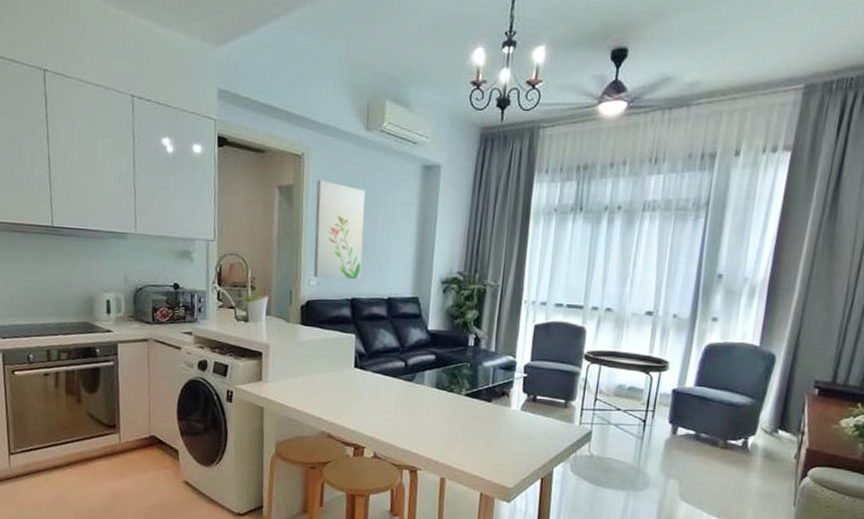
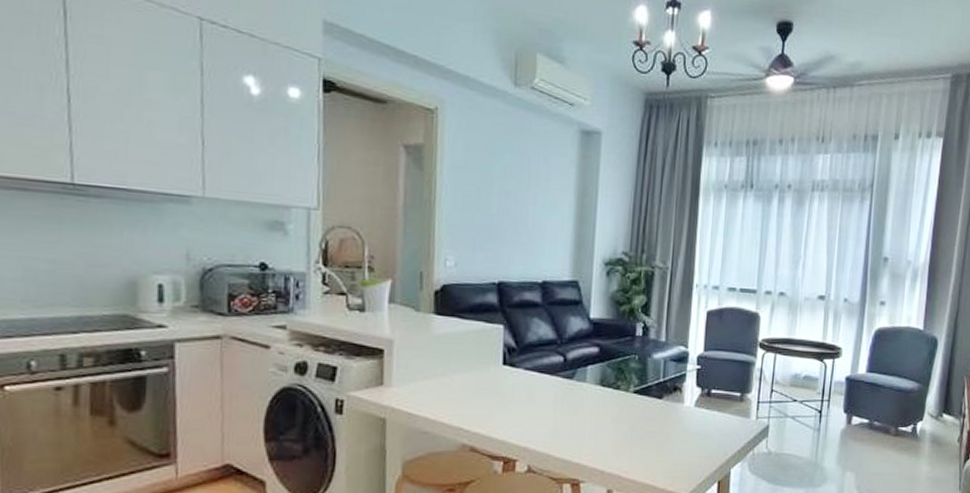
wall art: present [313,180,365,280] -> none [450,140,514,260]

